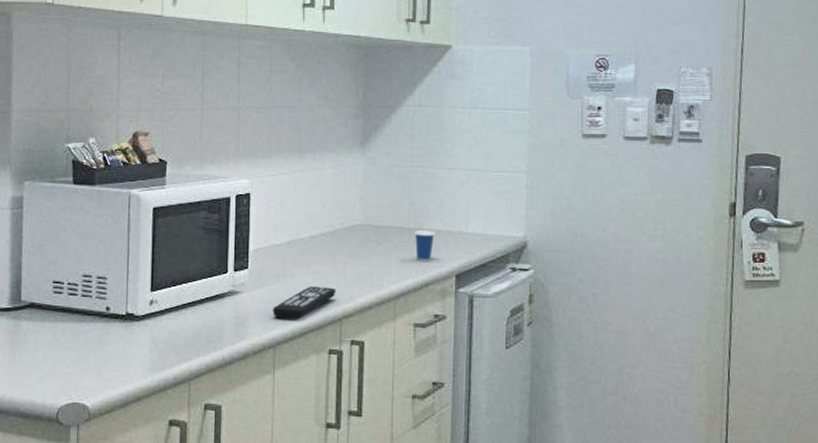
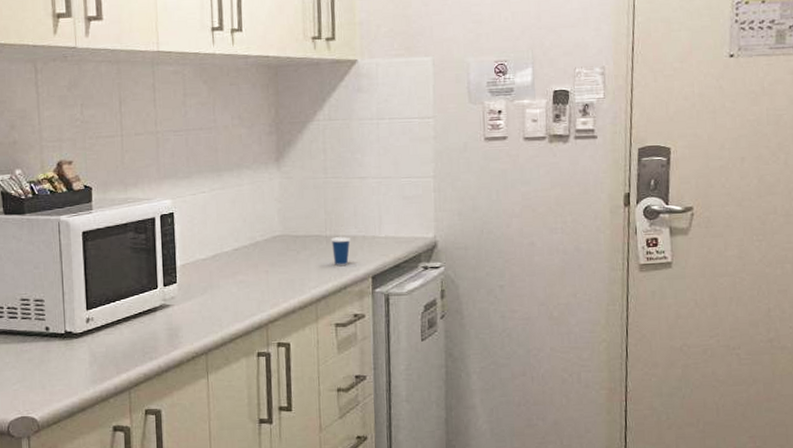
remote control: present [272,286,336,320] -> none [202,295,261,328]

